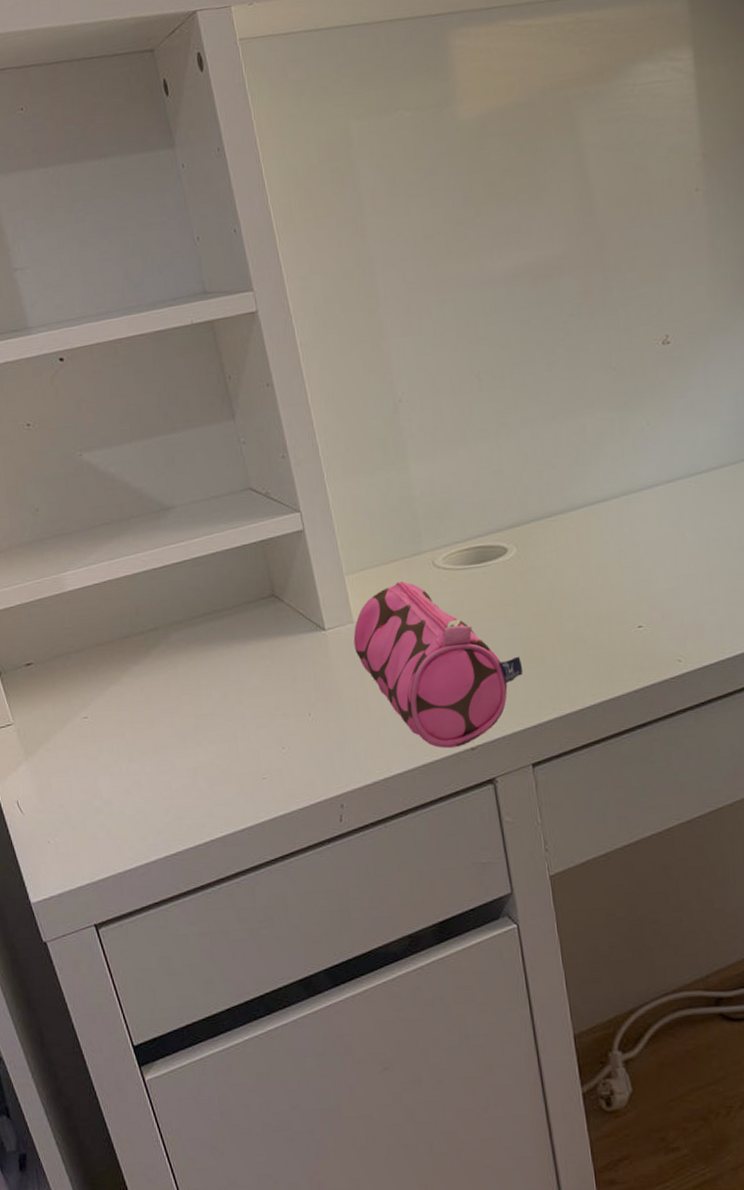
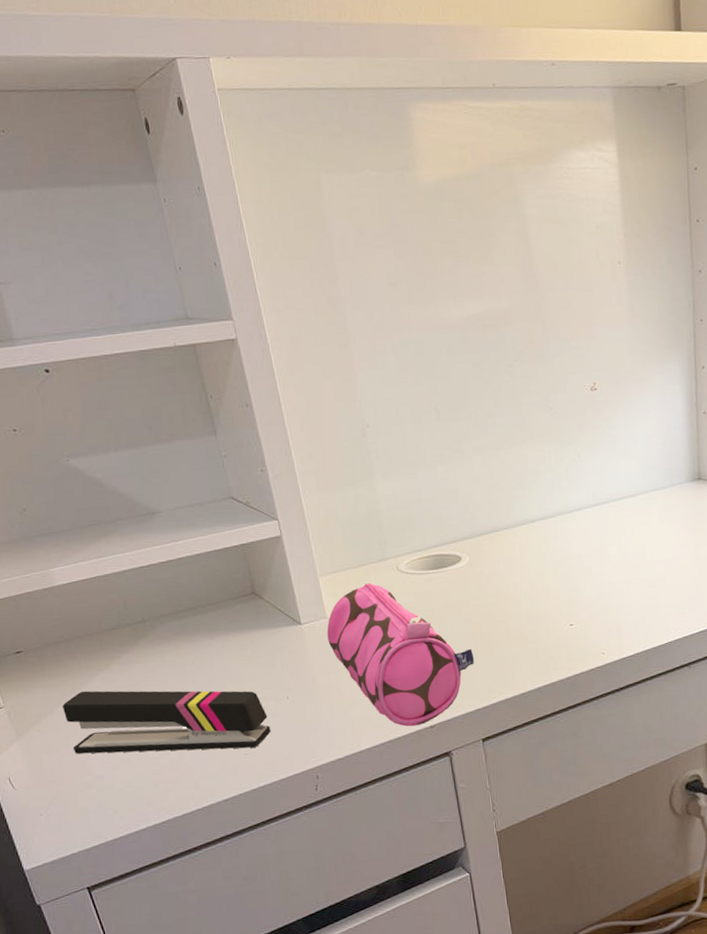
stapler: none [71,706,291,776] -> present [62,690,271,754]

